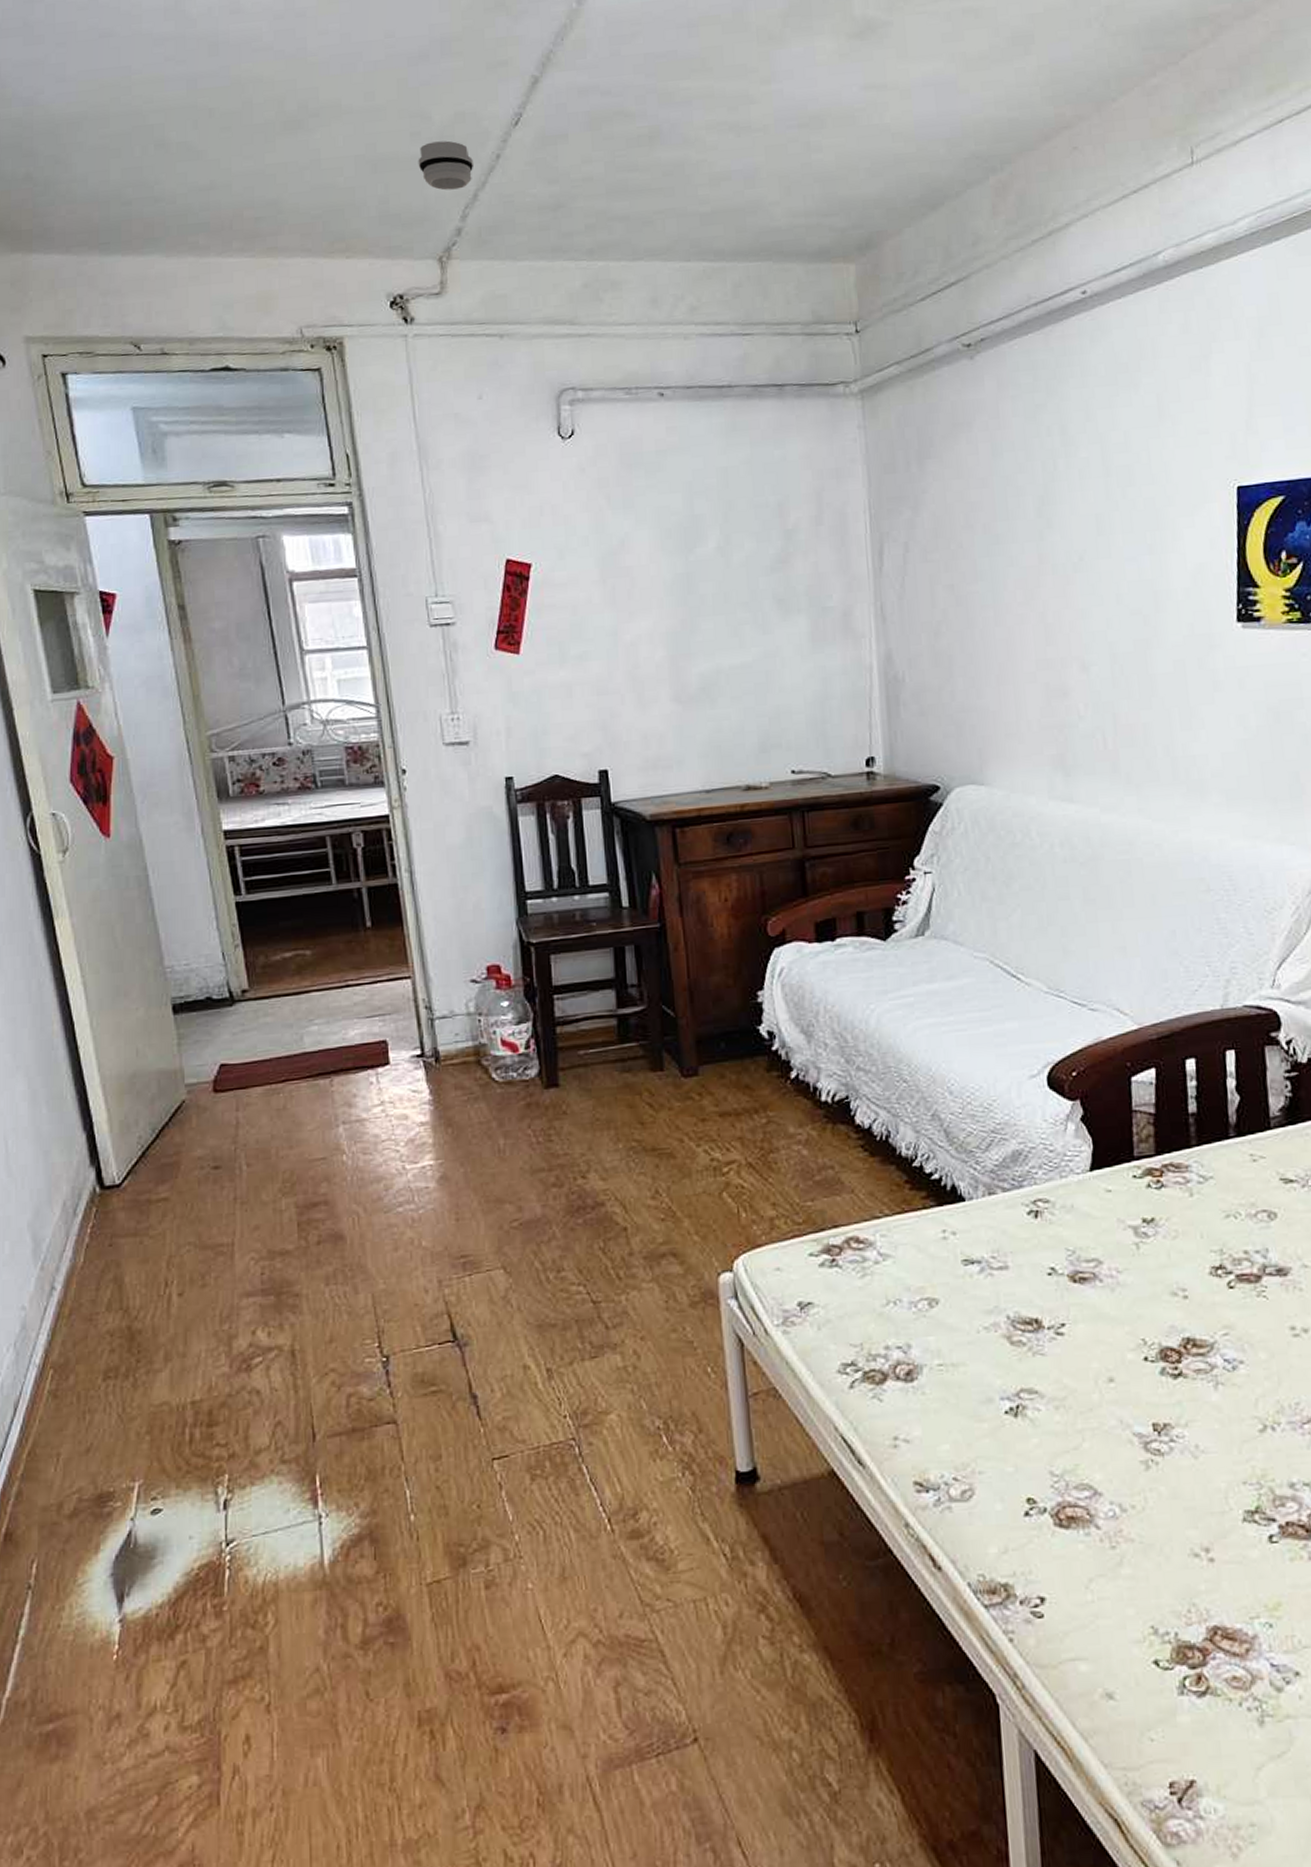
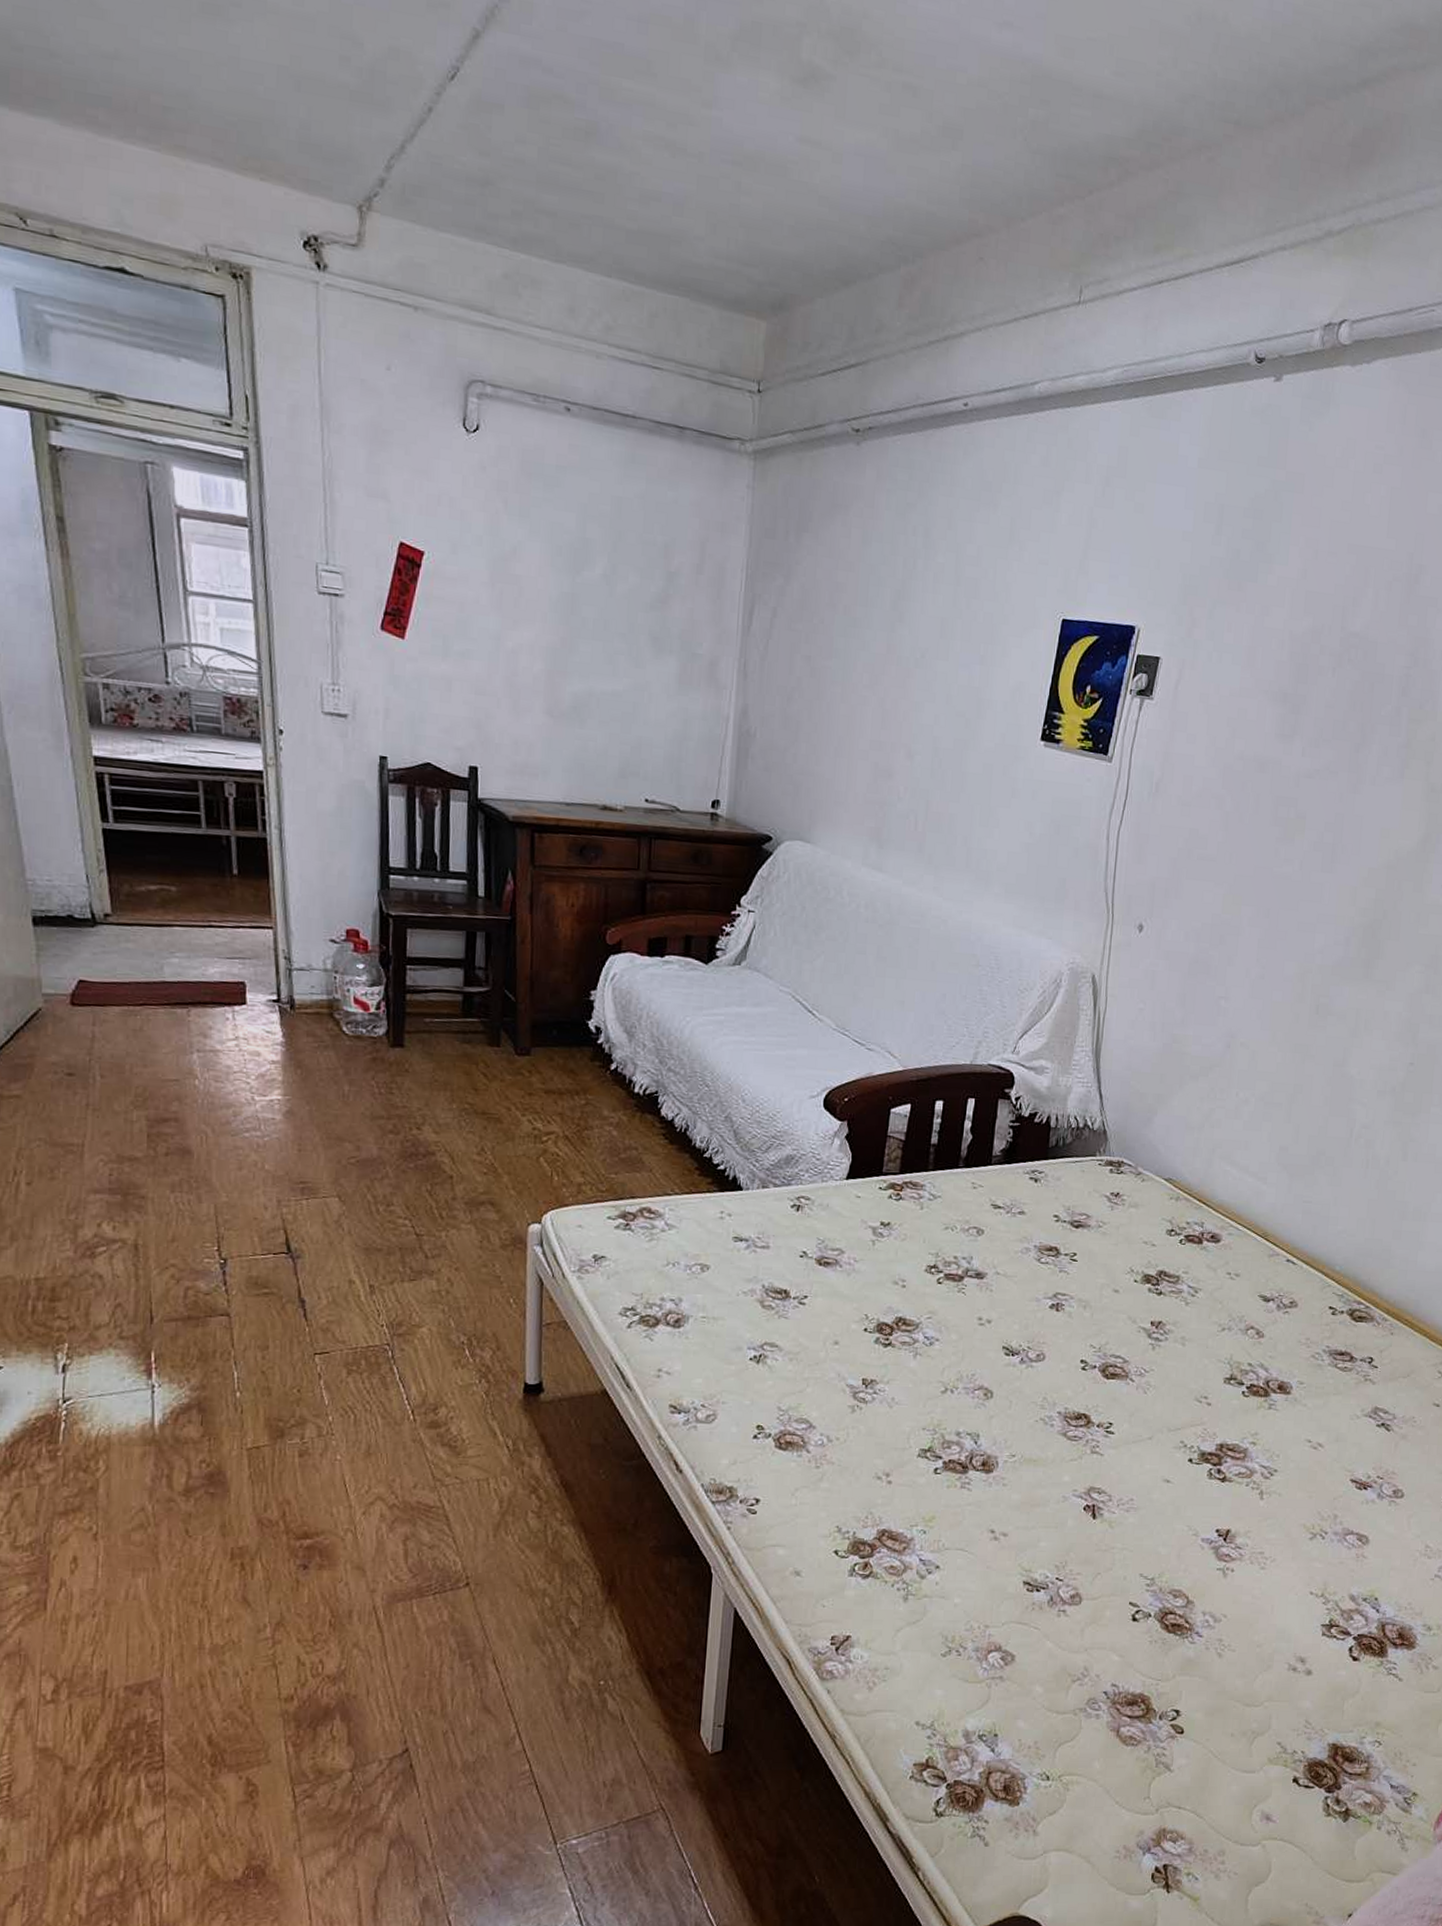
smoke detector: present [418,140,474,191] -> none [345,72,405,135]

